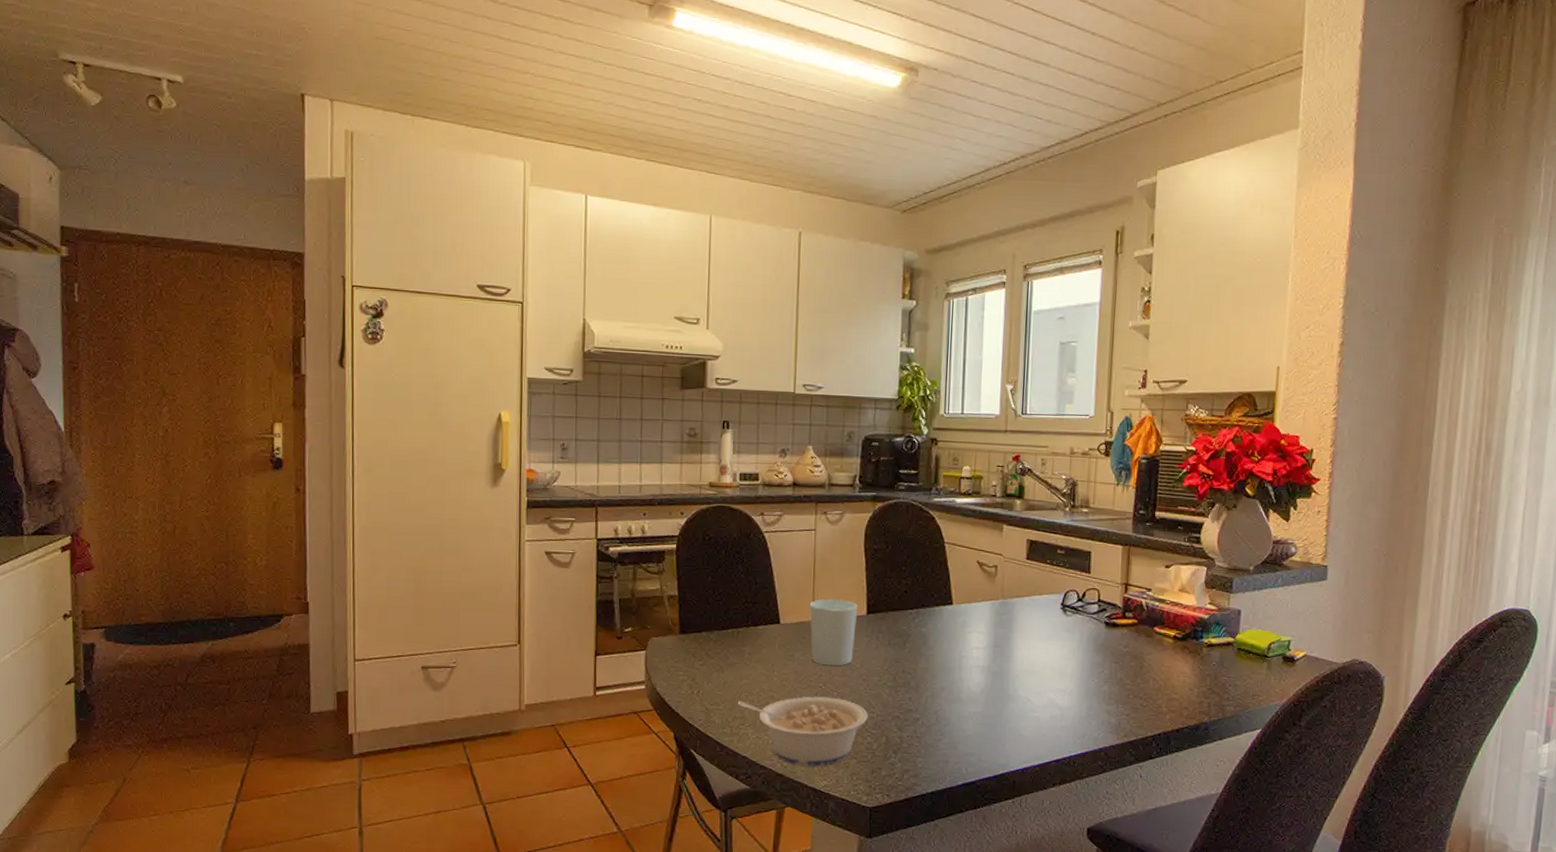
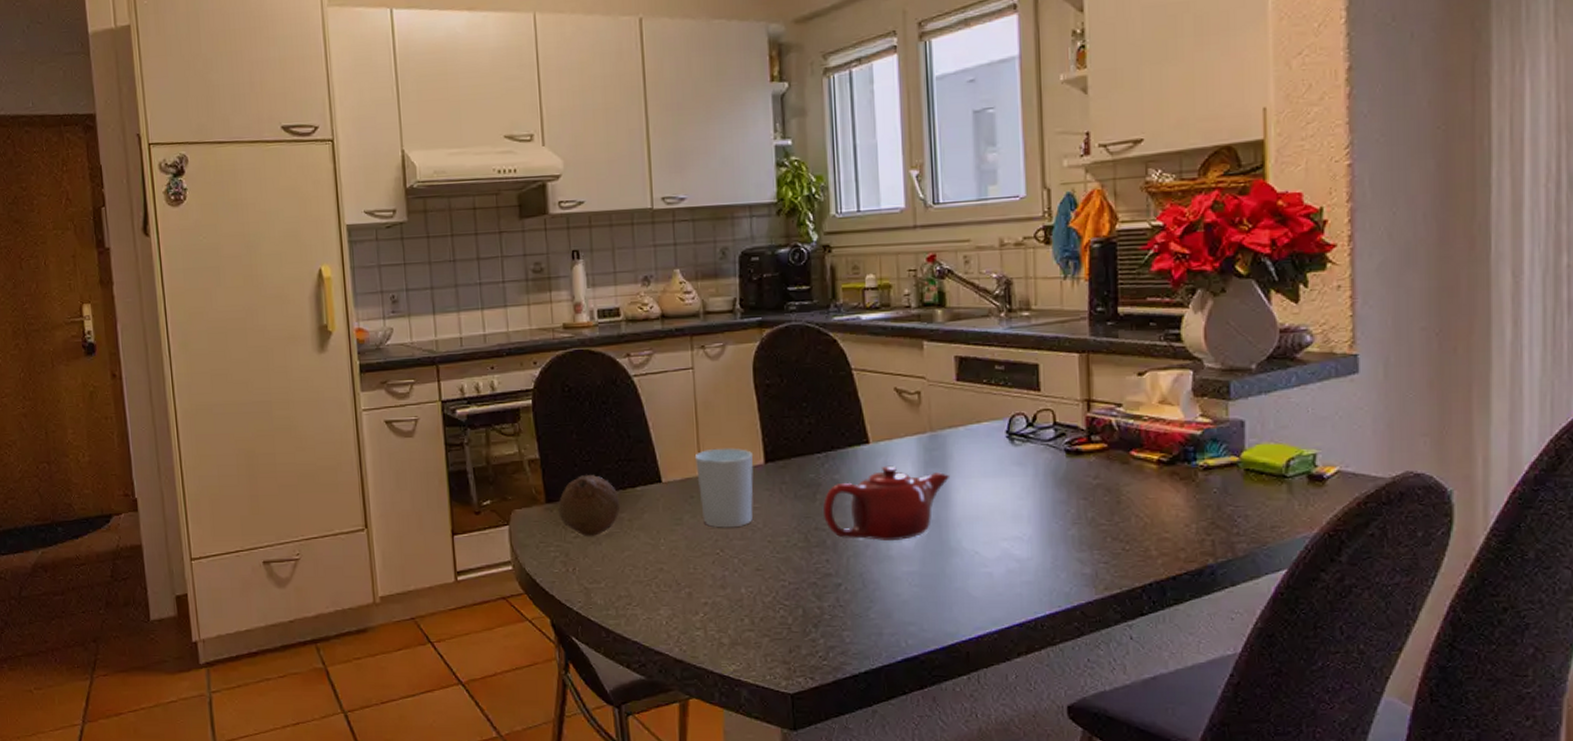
fruit: none [689,612,744,666] -> present [558,475,621,537]
legume: present [738,696,868,766] -> none [622,565,778,648]
teapot: none [910,624,1015,686] -> present [822,465,951,540]

